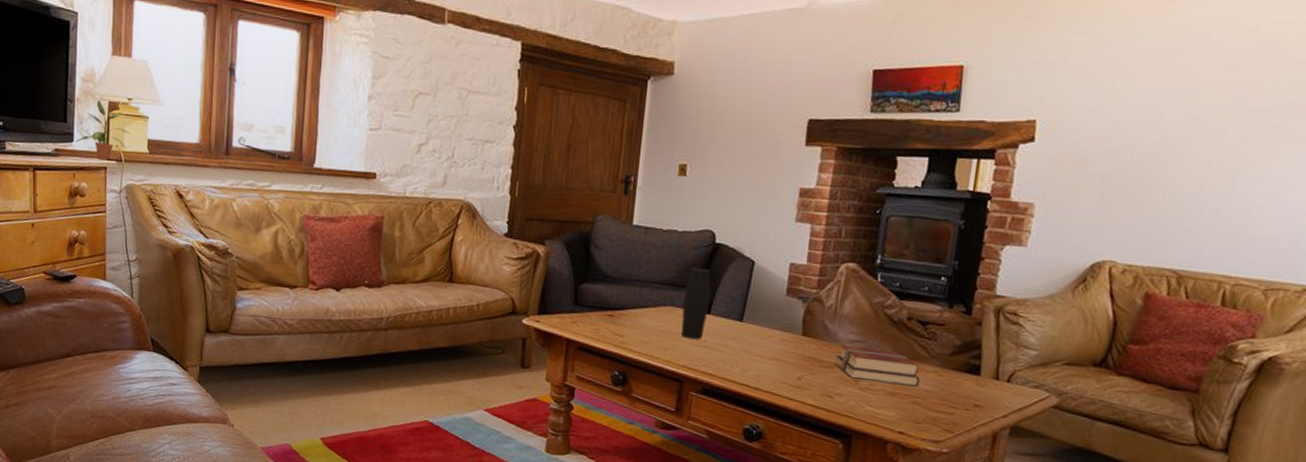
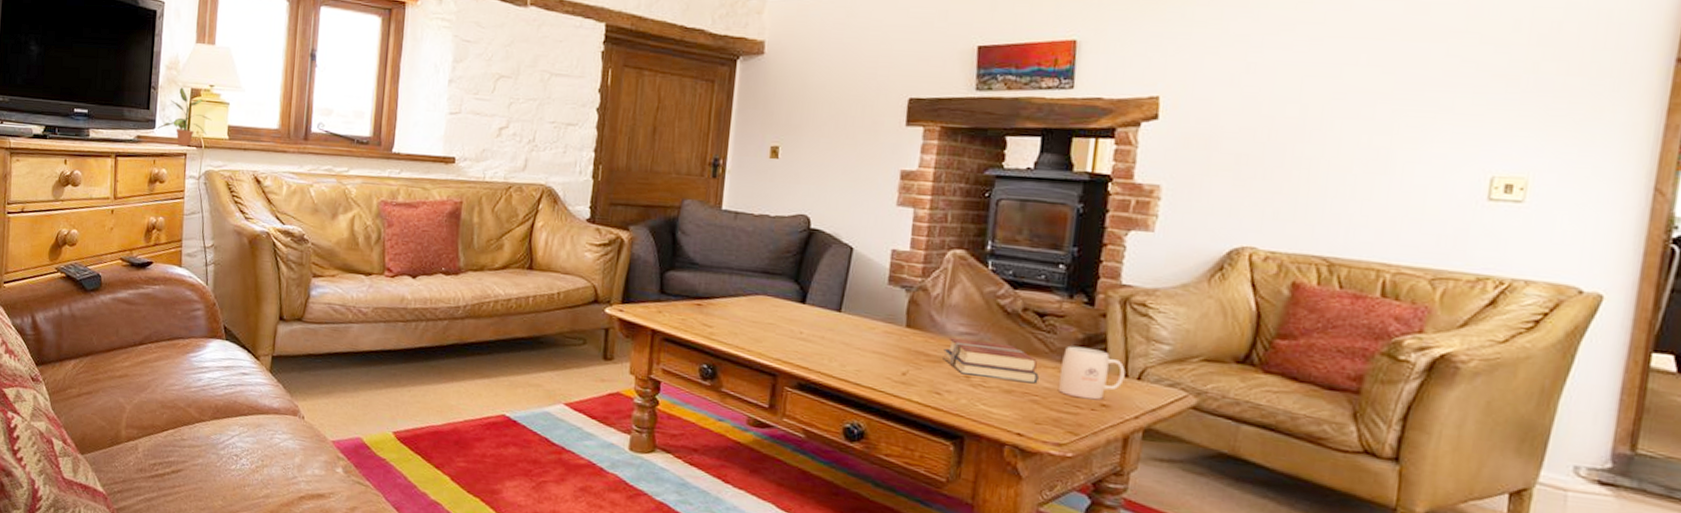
vase: present [681,267,711,340] -> none [774,254,806,332]
mug: none [936,351,997,401] -> present [1057,345,1125,400]

